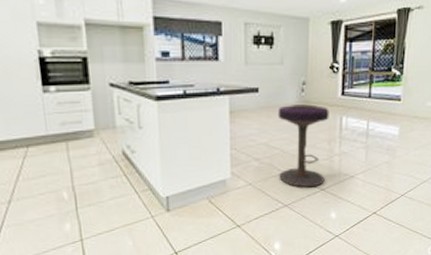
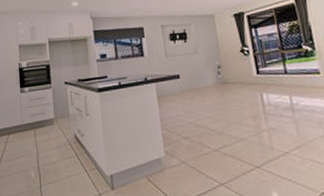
stool: present [277,104,329,188] -> none [199,84,258,165]

